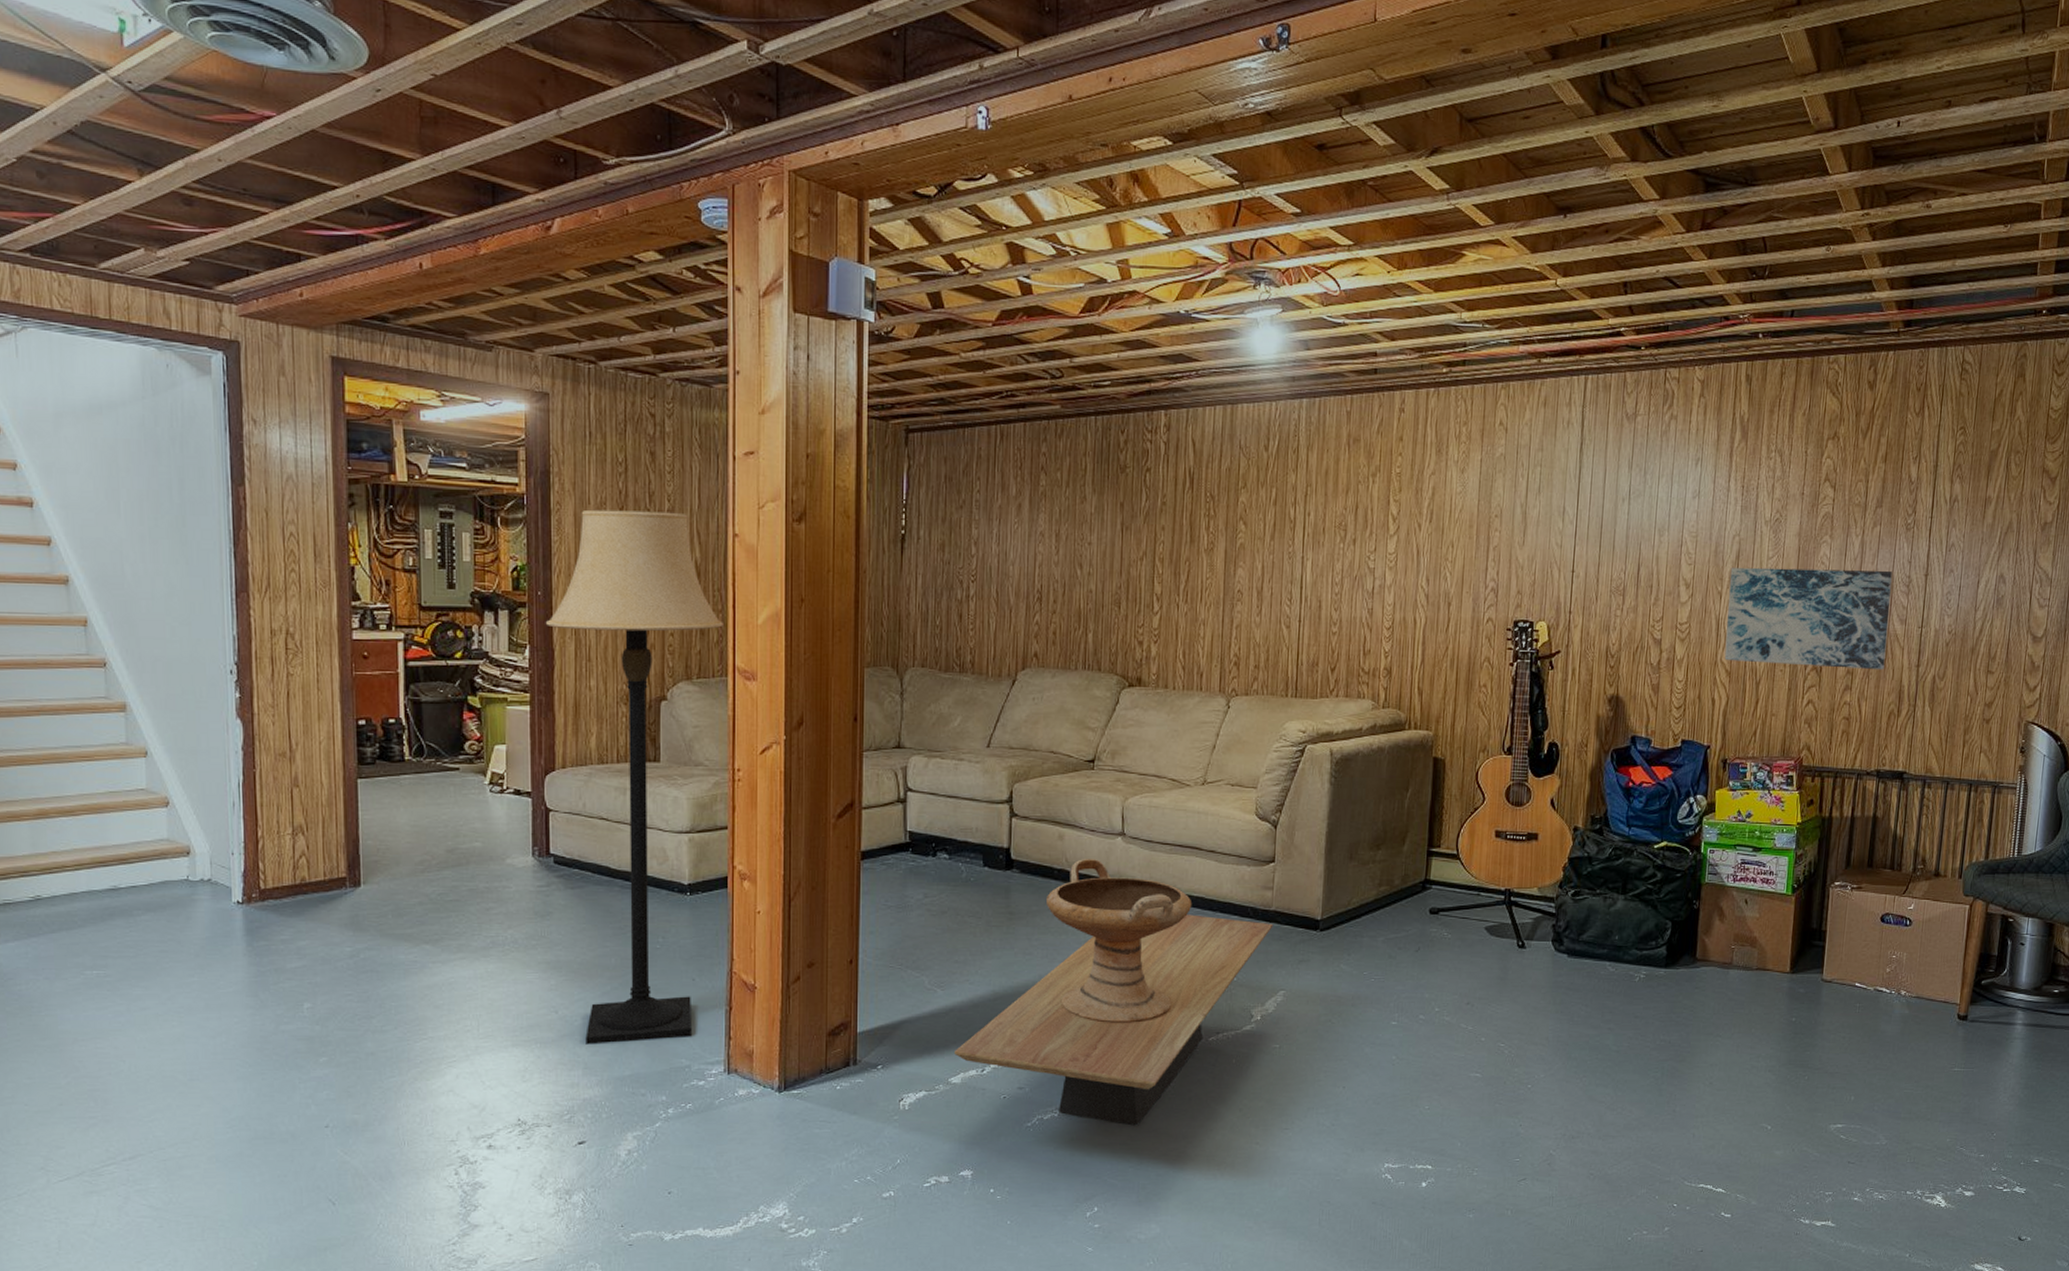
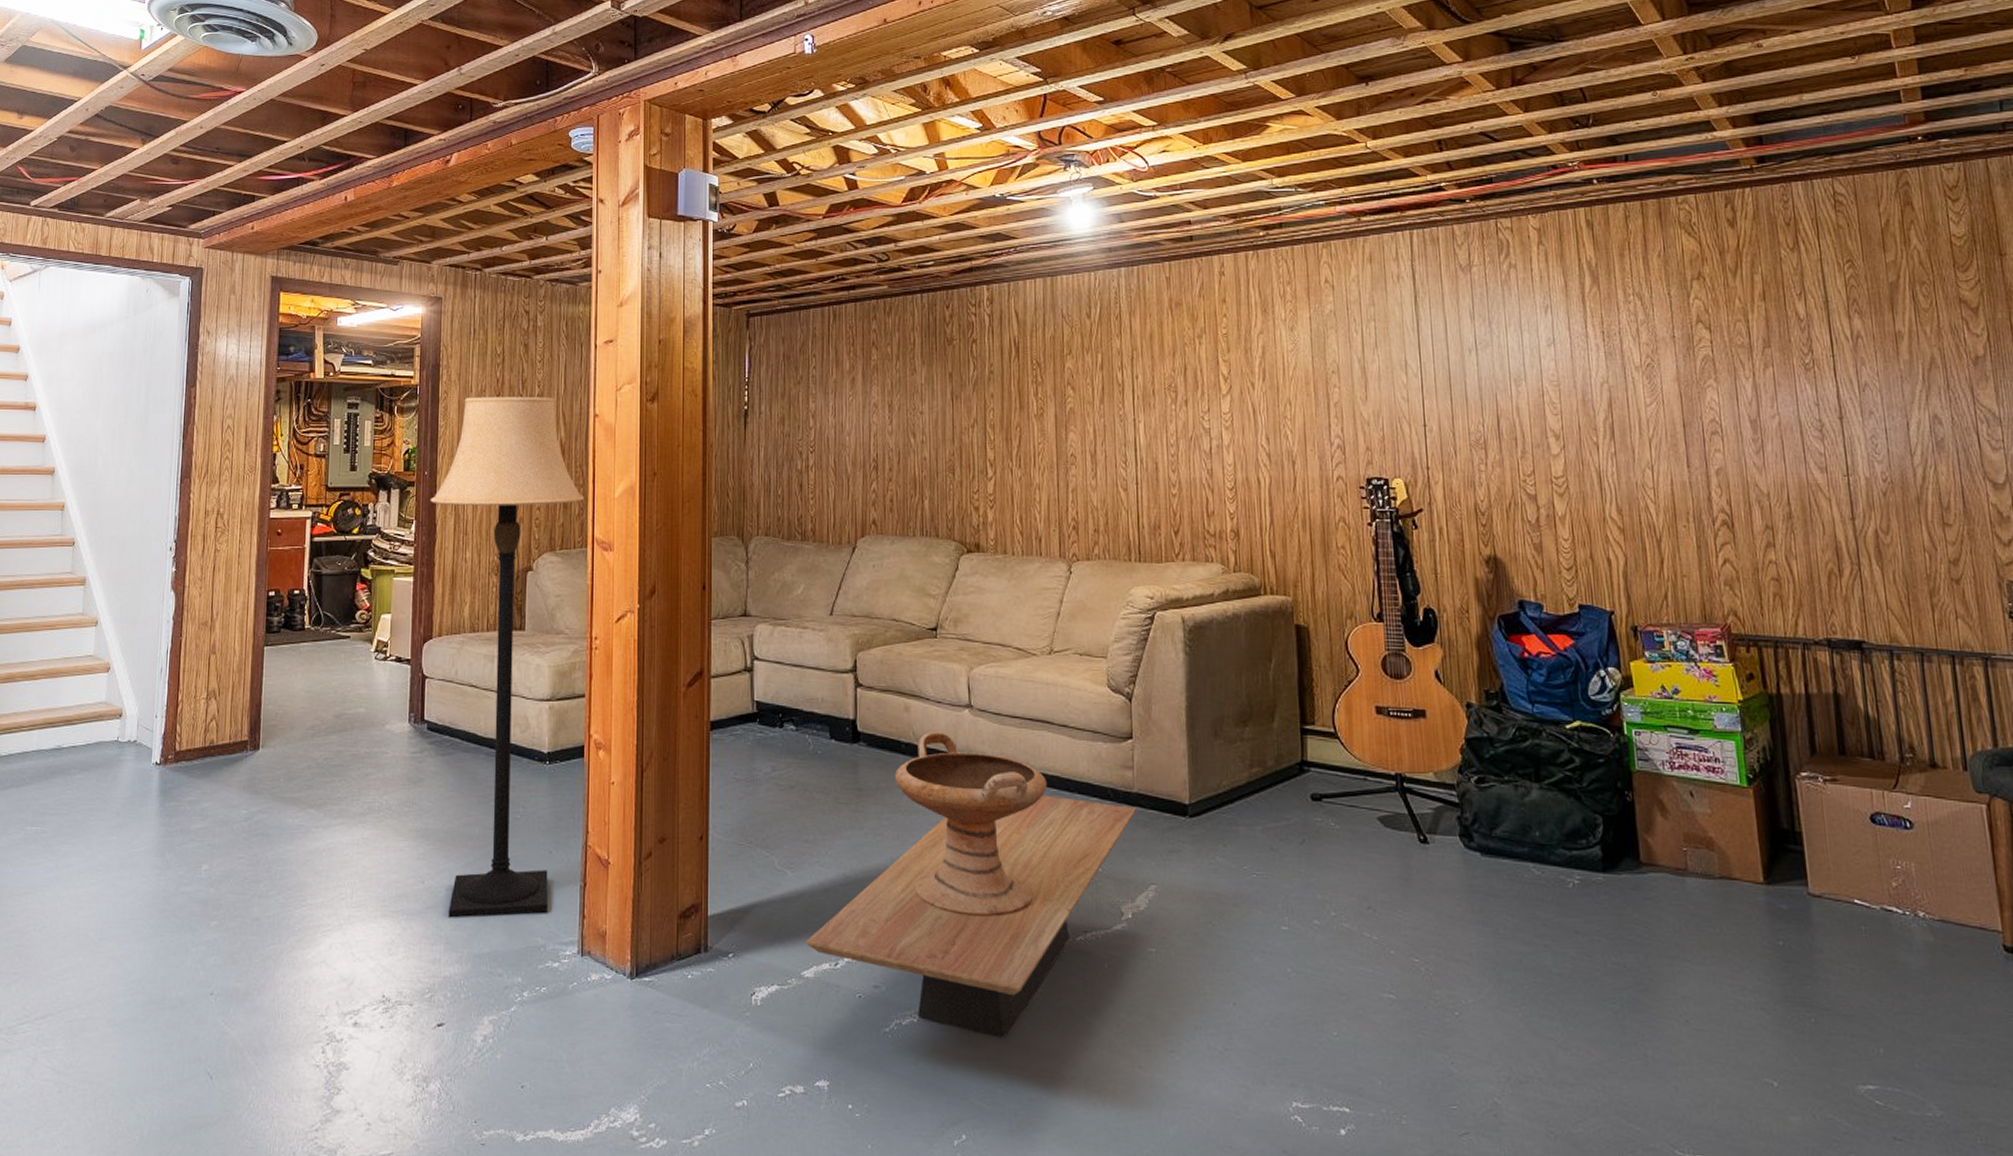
wall art: present [1724,567,1892,670] -> none [1604,414,1811,525]

